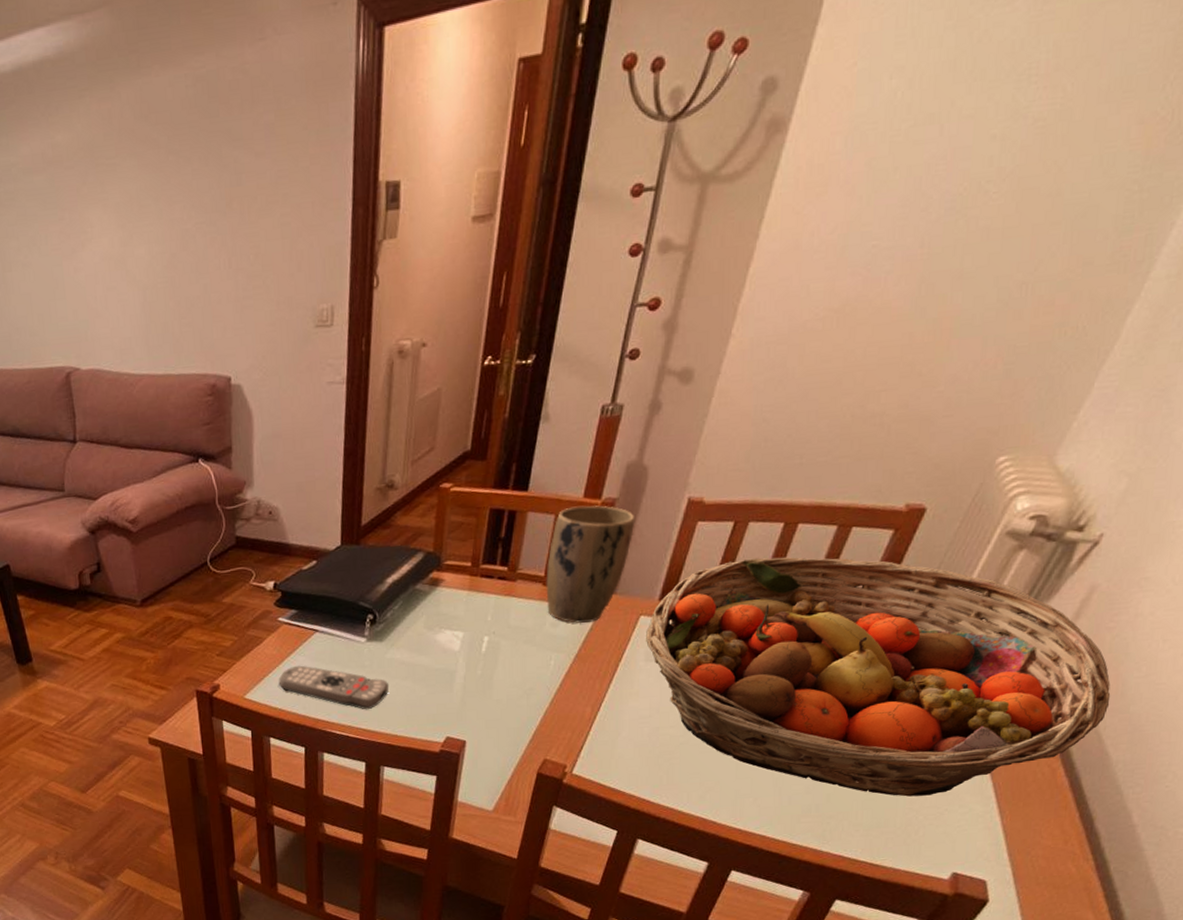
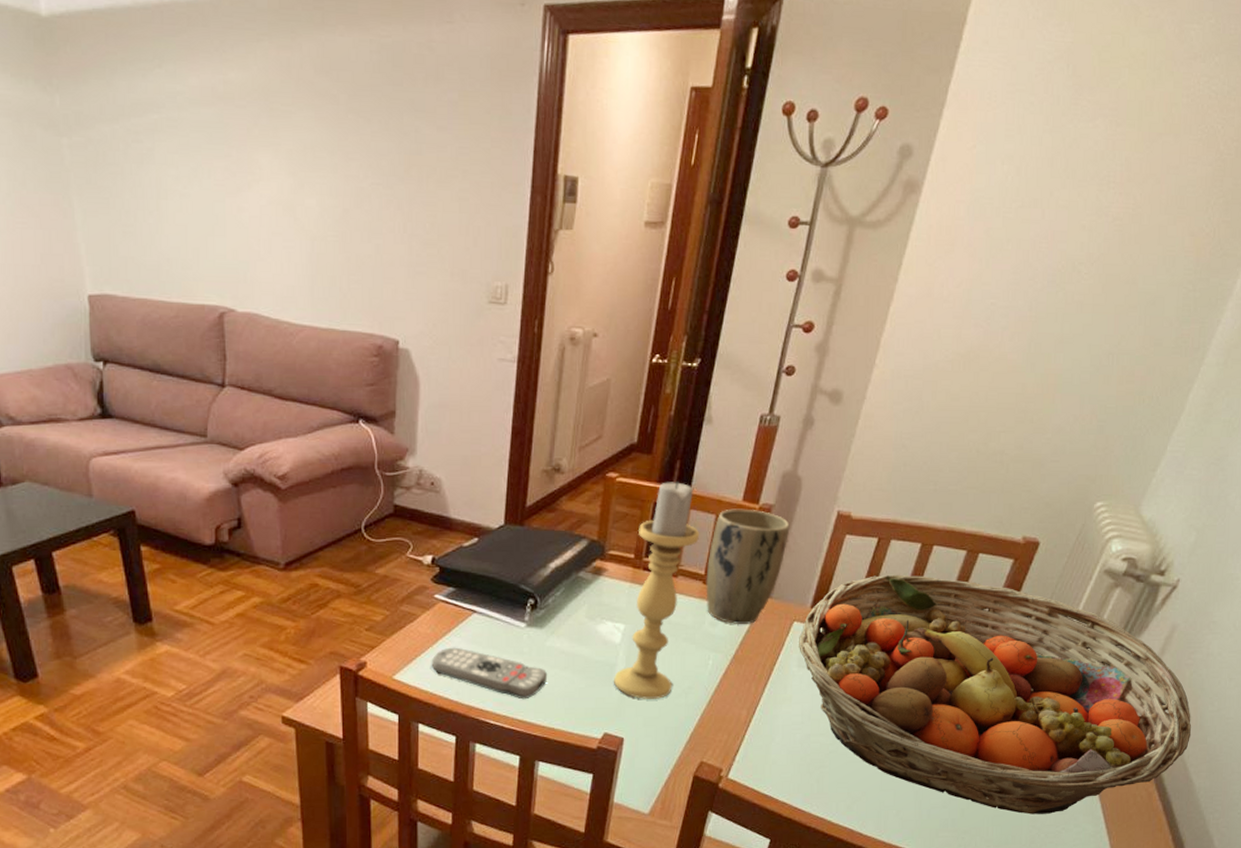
candle holder: none [454,484,539,703] -> present [614,480,700,699]

